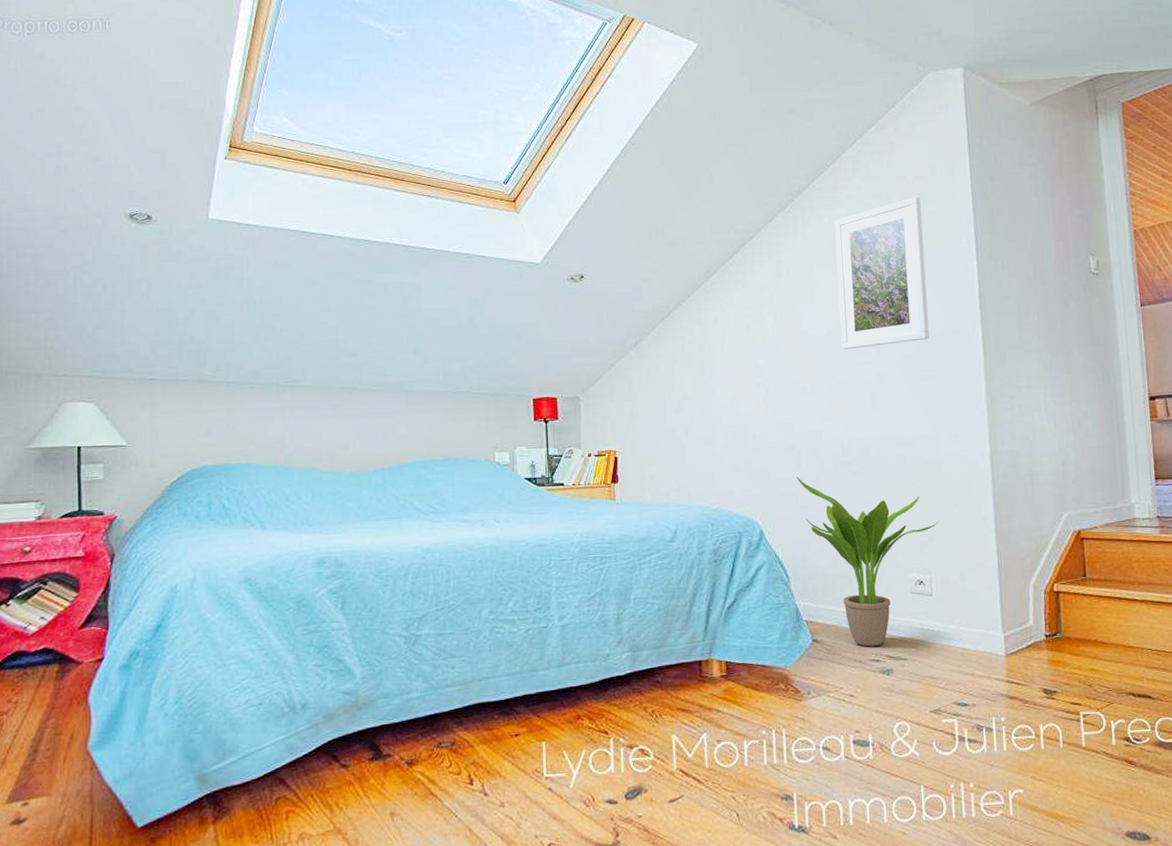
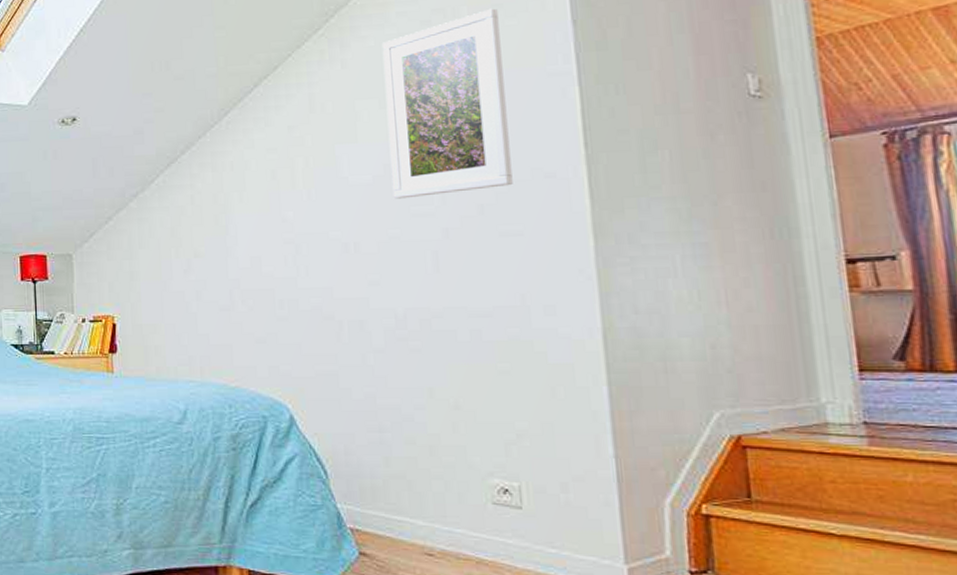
potted plant: present [796,477,939,647] -> none [336,352,530,568]

